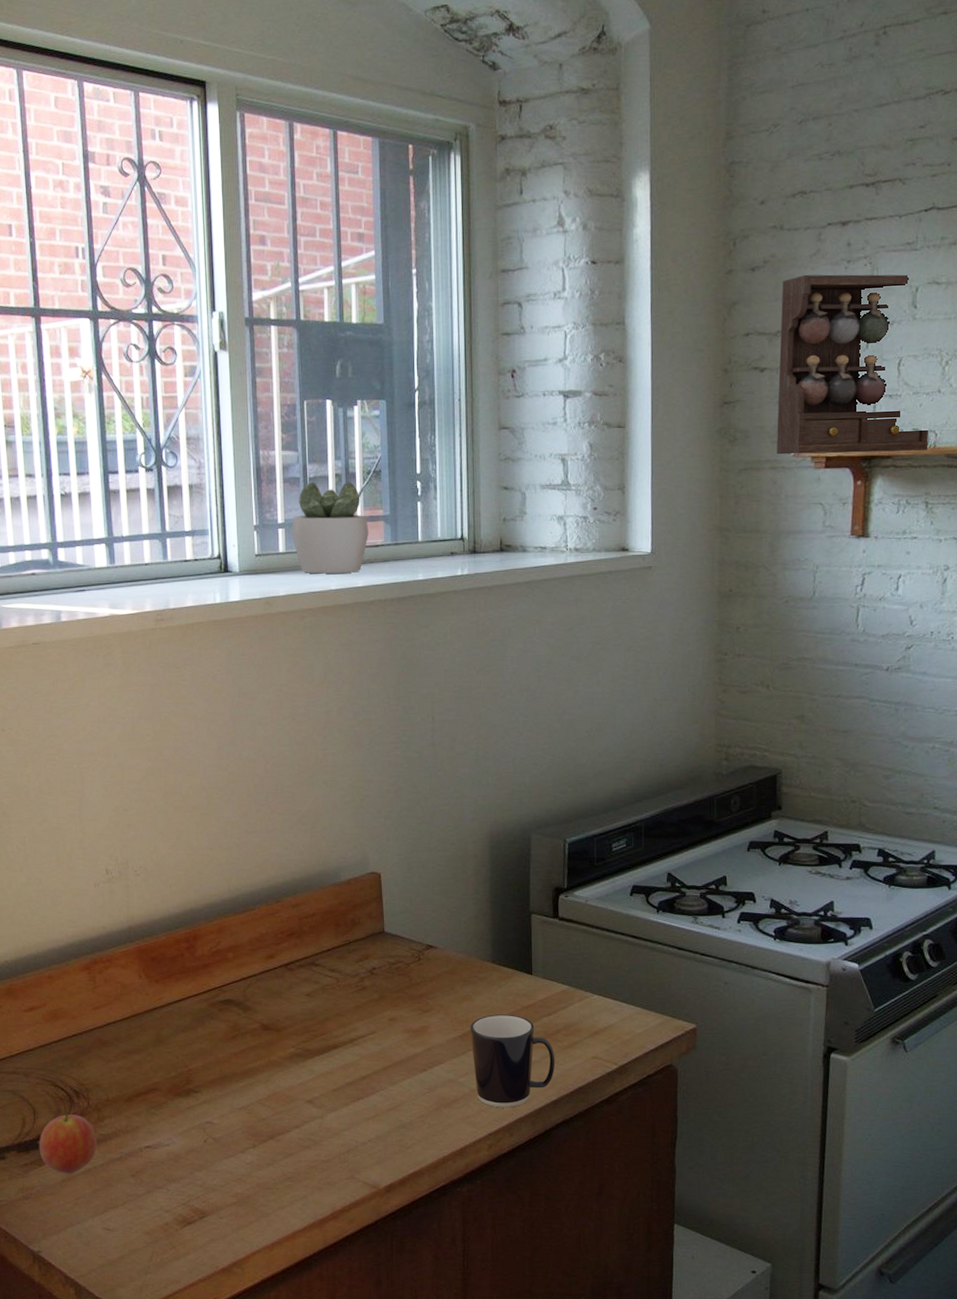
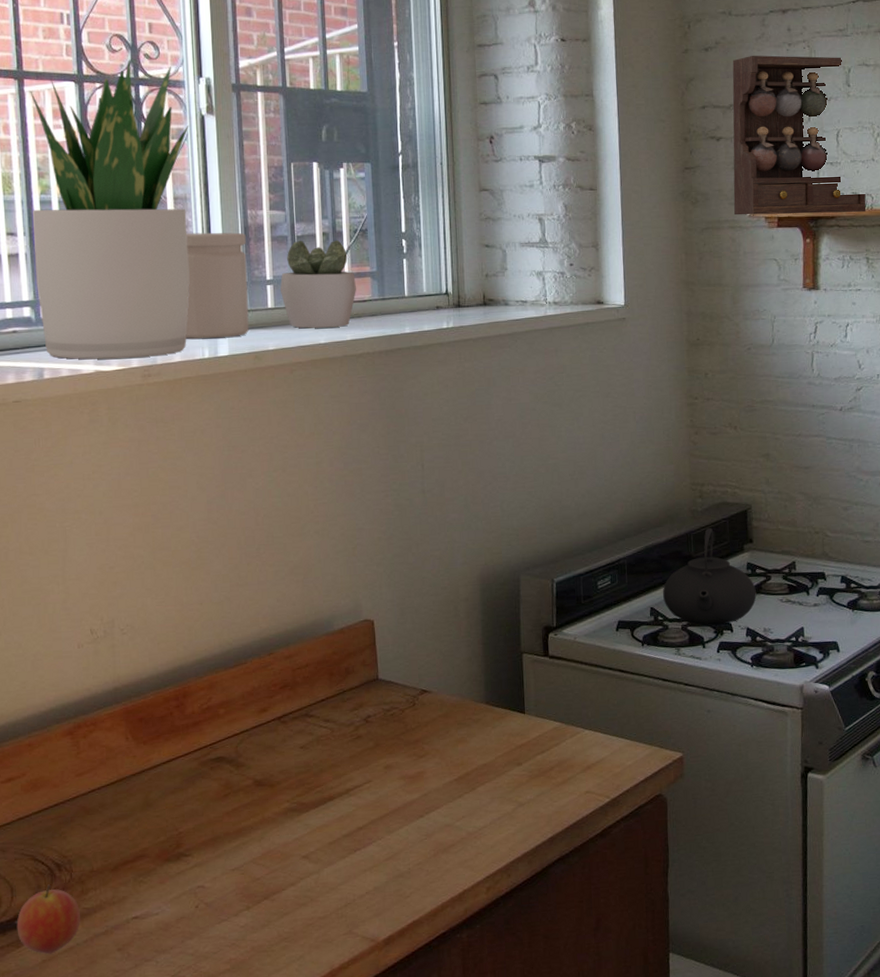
planter: none [46,294,202,603] -> present [30,59,189,360]
jar: none [197,473,260,583] -> present [185,232,249,339]
mug: present [470,1014,555,1108] -> none [465,754,550,850]
teakettle: none [680,793,783,895] -> present [662,528,756,626]

